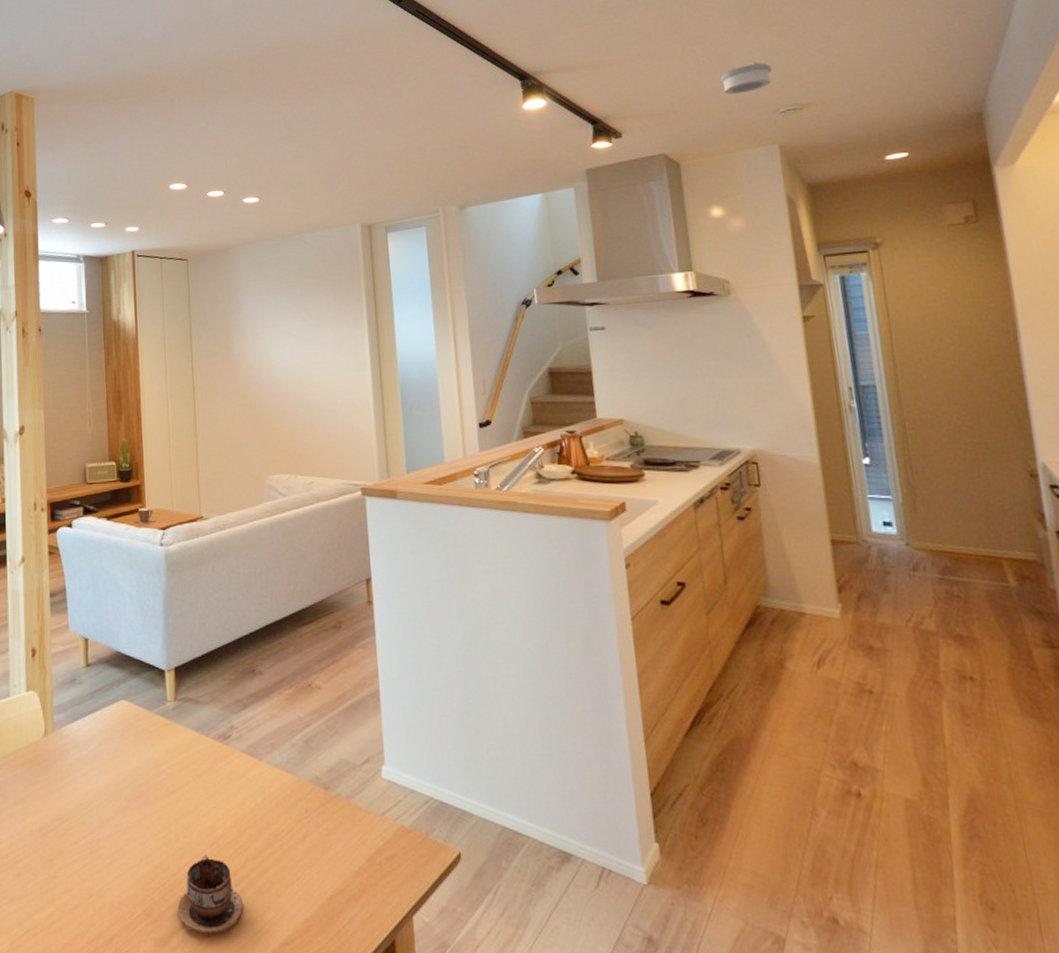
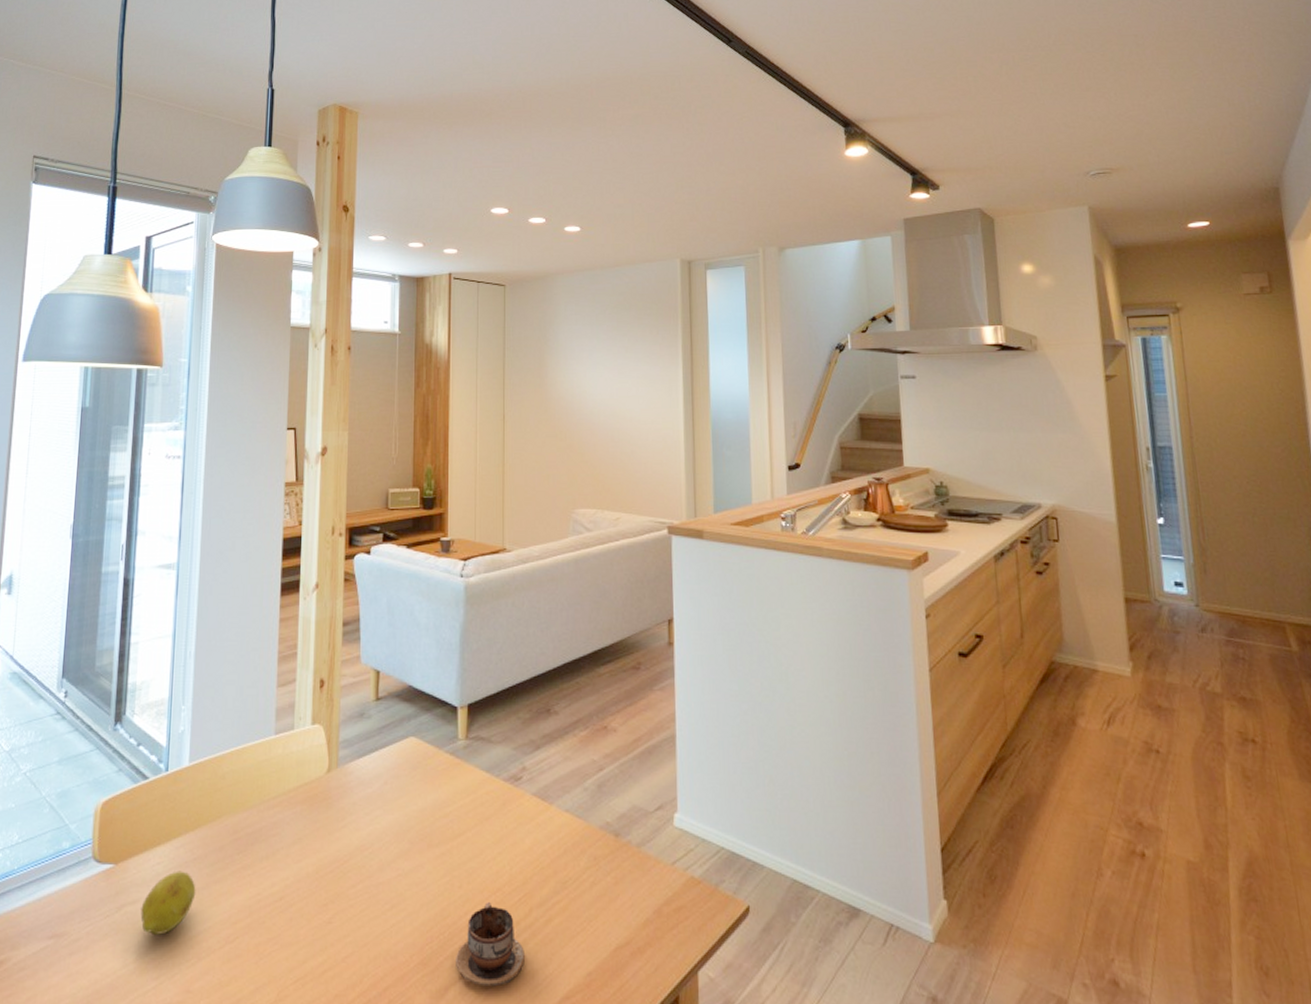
smoke detector: present [720,62,772,95] -> none [1035,125,1084,155]

